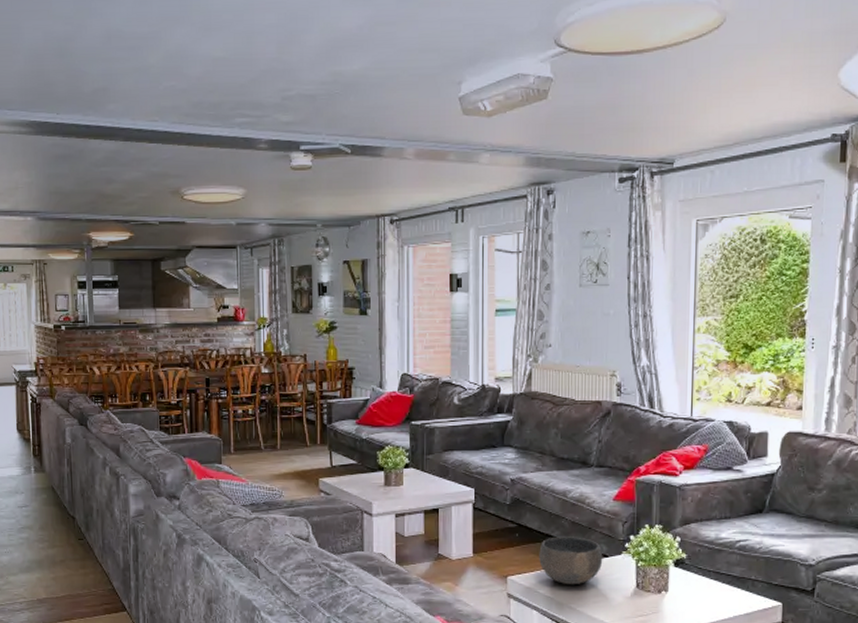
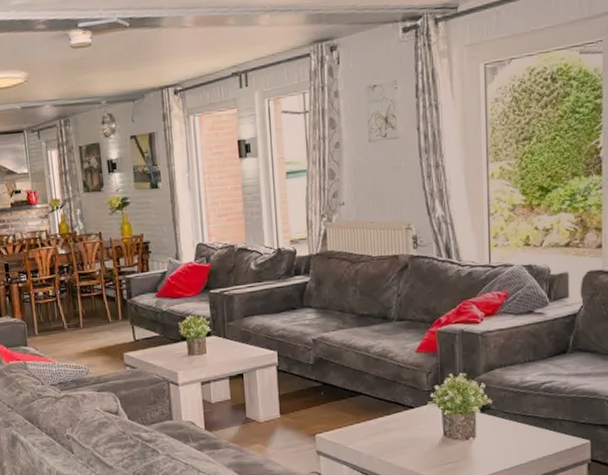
bowl: present [539,536,603,585] -> none [345,391,409,439]

